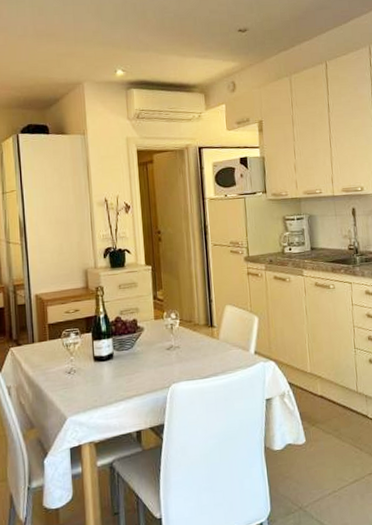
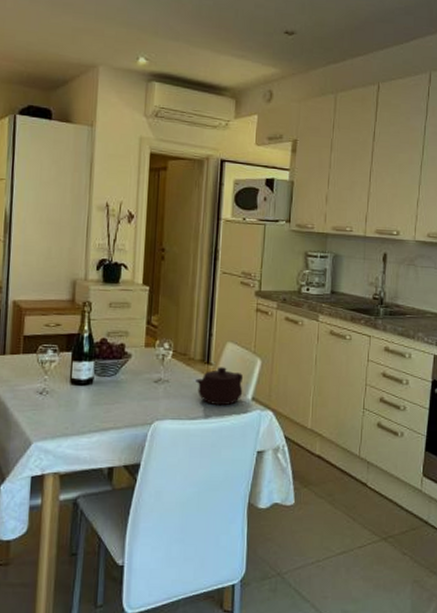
teapot: none [203,328,246,363] -> present [195,367,243,406]

